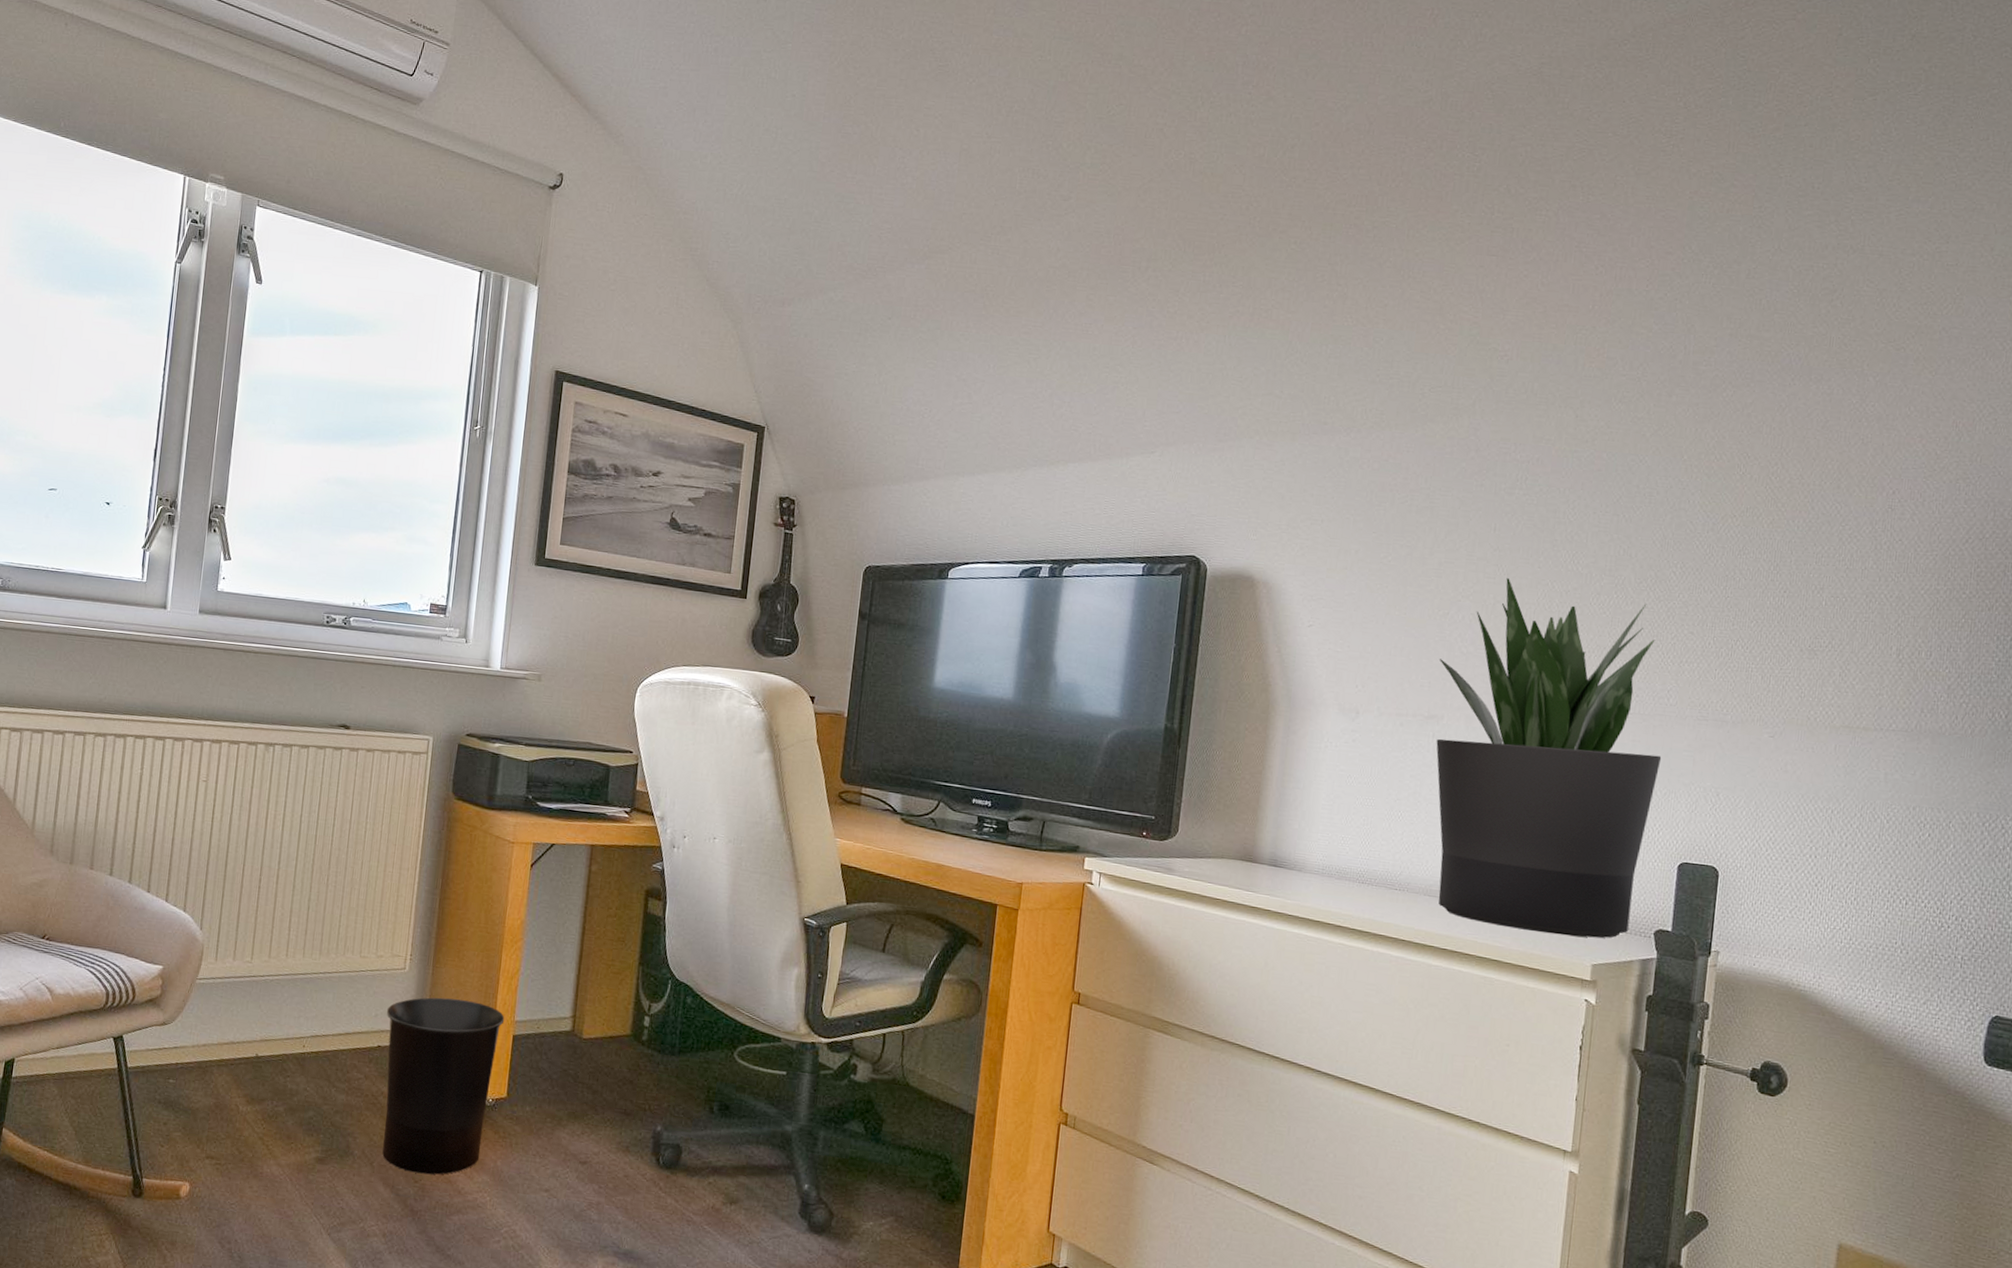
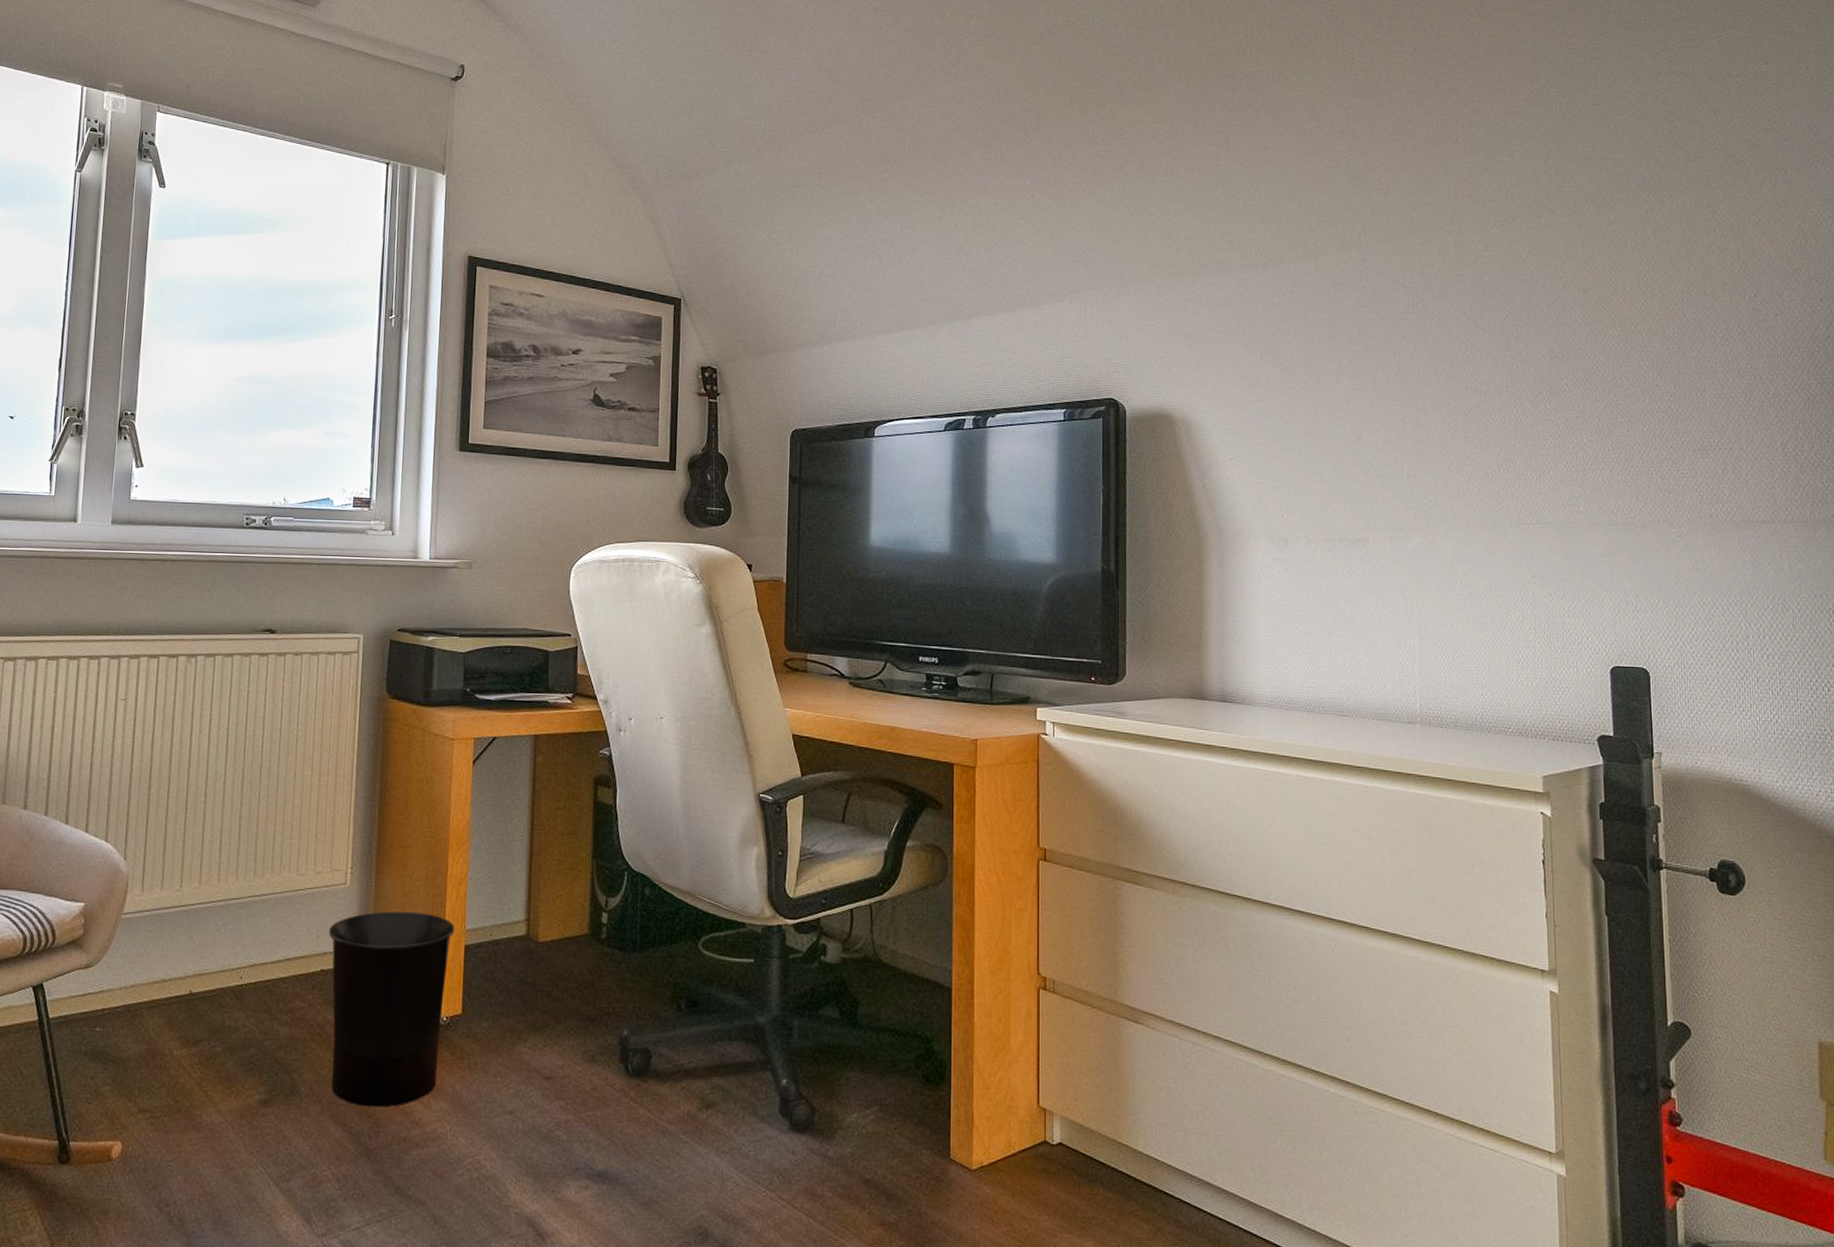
planter: present [1436,577,1662,938] -> none [1357,399,1580,749]

